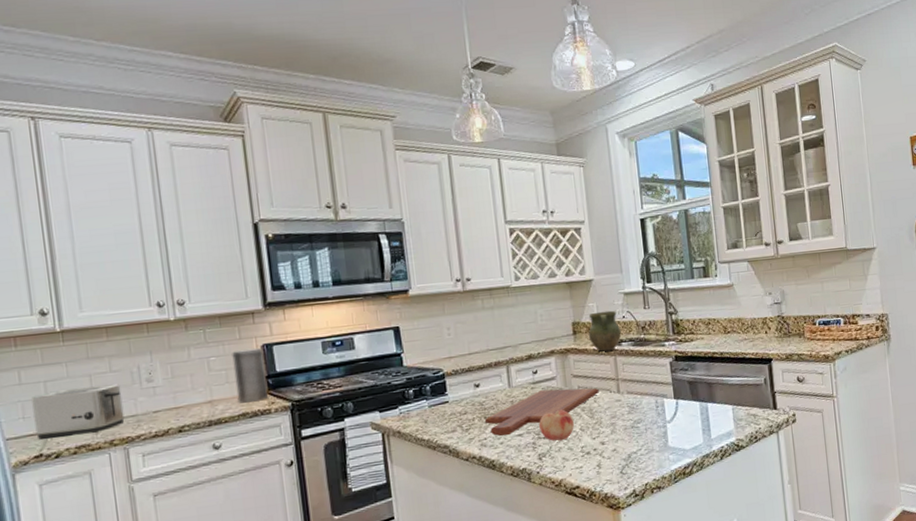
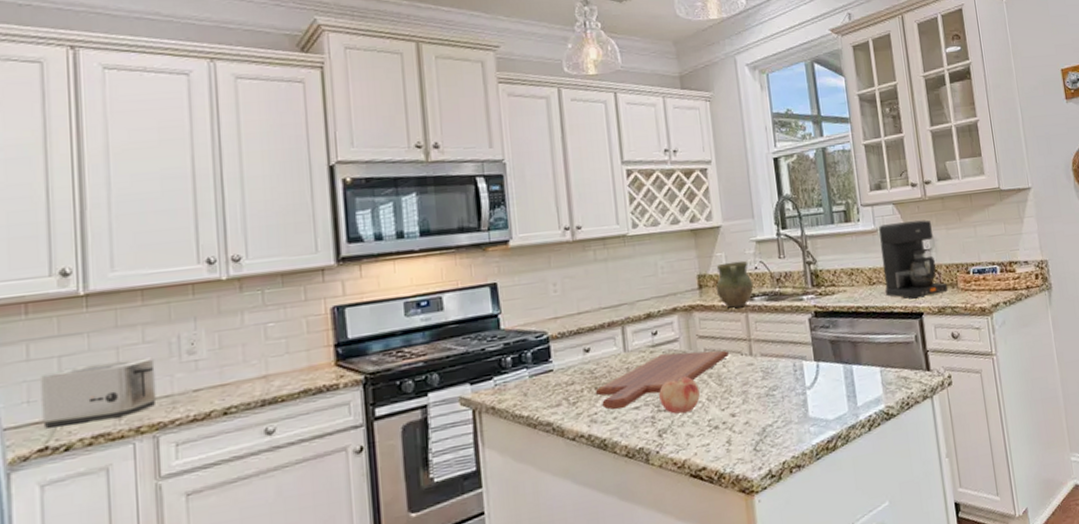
canister: present [232,347,269,404] -> none [295,310,338,378]
coffee maker: none [734,276,796,347] -> present [879,220,949,299]

